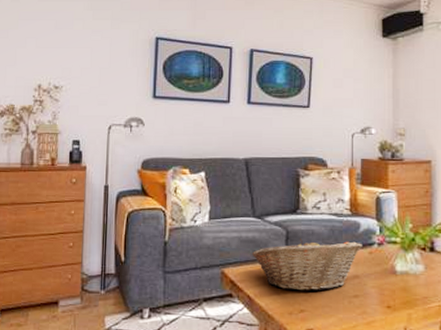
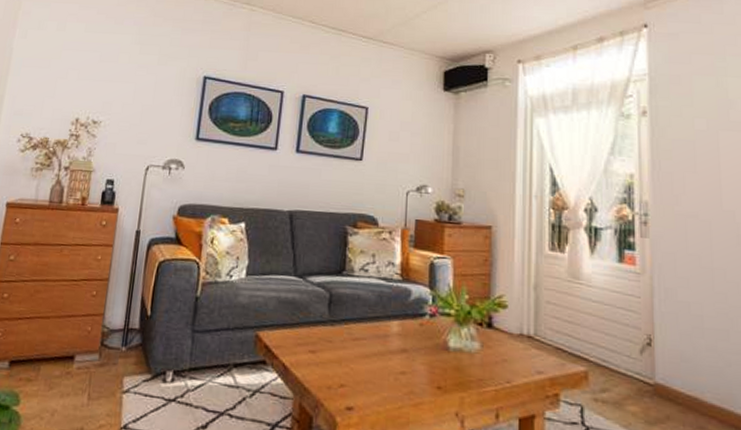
fruit basket: present [251,238,362,292] -> none [290,303,413,365]

